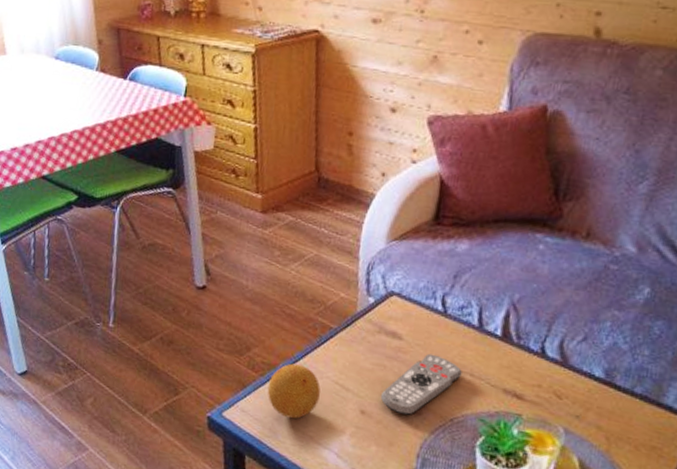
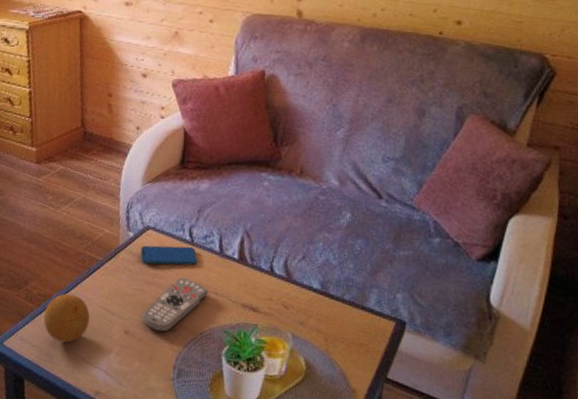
smartphone: none [382,314,451,340] -> present [140,245,198,265]

